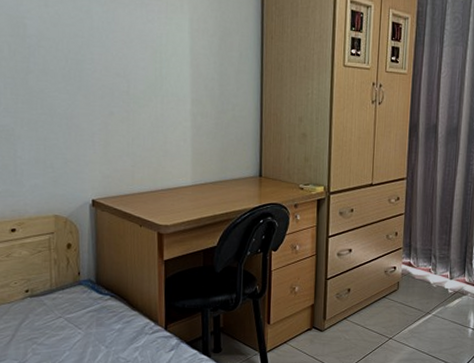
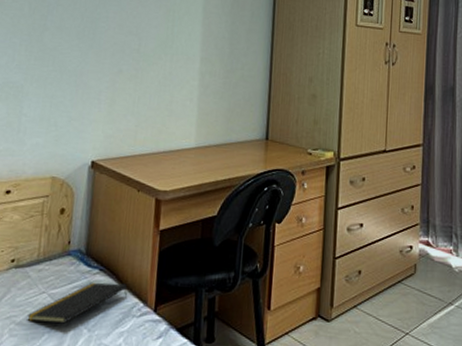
notepad: none [46,306,138,343] -> present [26,282,127,324]

